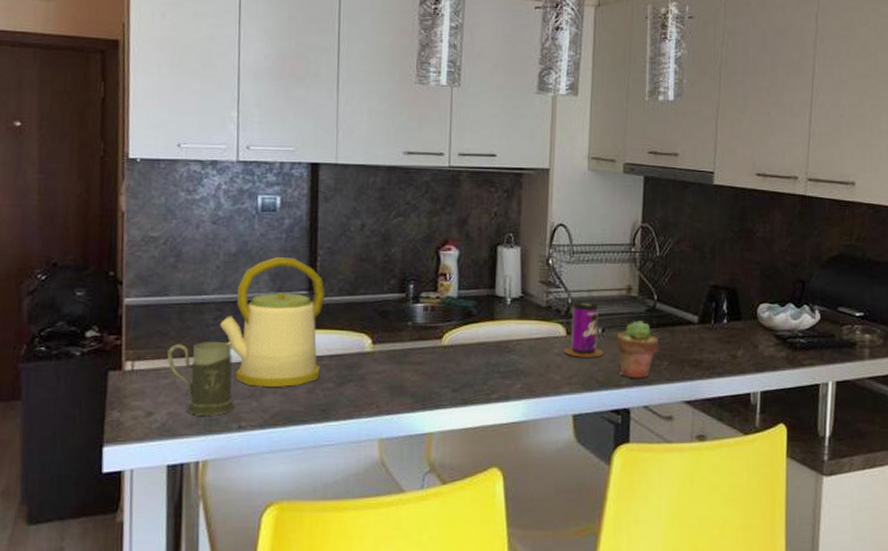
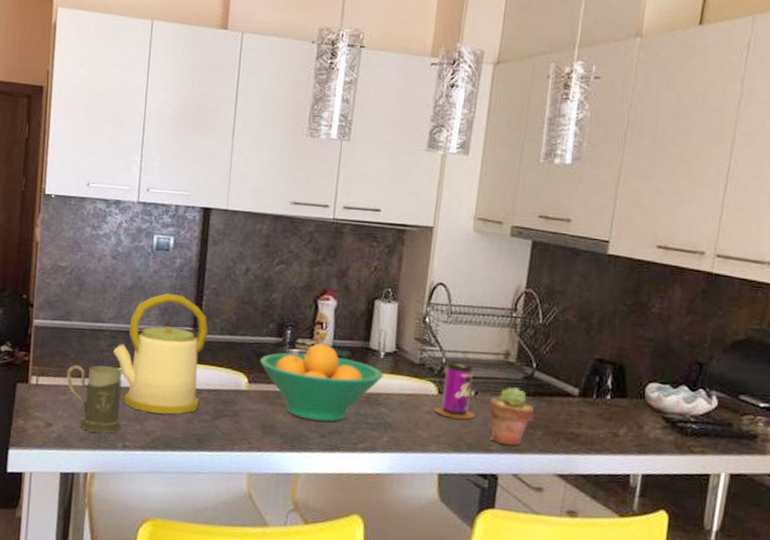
fruit bowl: none [382,295,511,376] -> present [259,343,384,422]

